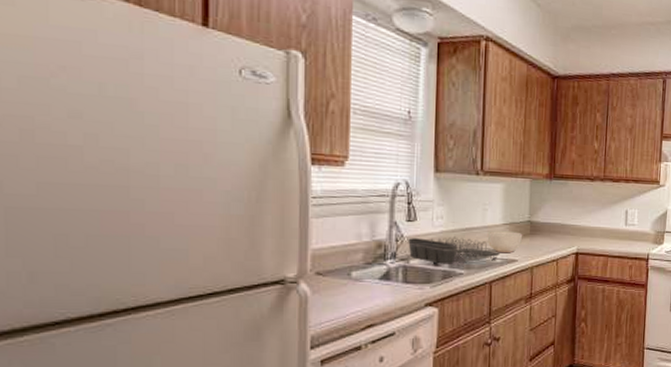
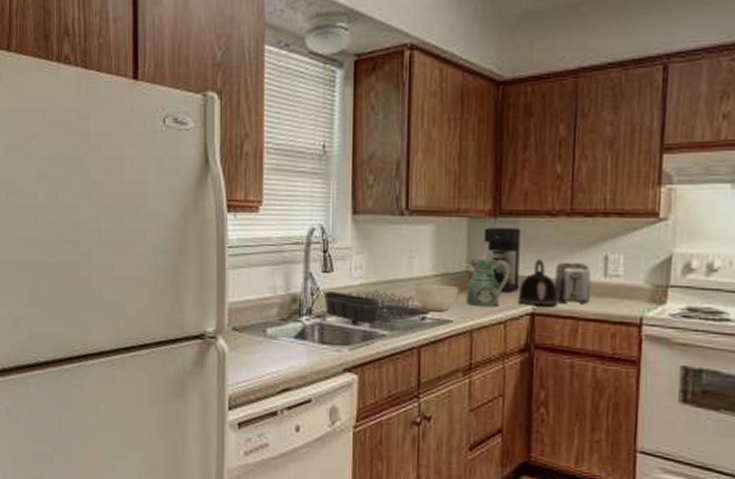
ceramic pitcher: none [528,211,561,249] -> present [466,258,510,308]
coffee maker: none [542,187,569,238] -> present [483,228,521,294]
kettle: none [566,212,595,248] -> present [517,259,558,307]
toaster: none [592,214,617,246] -> present [554,262,591,305]

